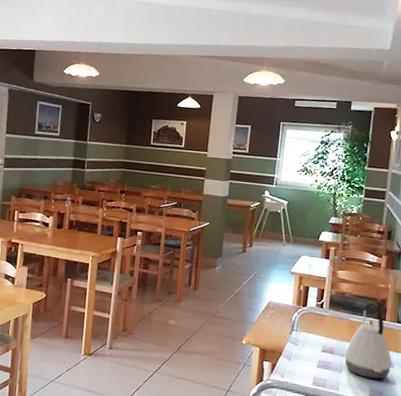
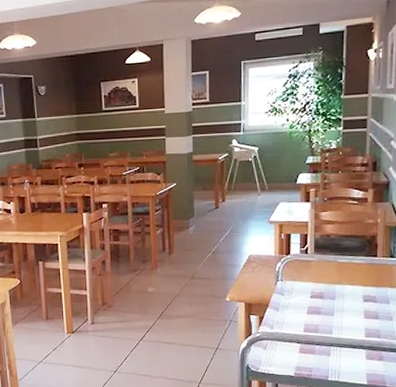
kettle: present [344,301,392,379] -> none [335,239,387,317]

